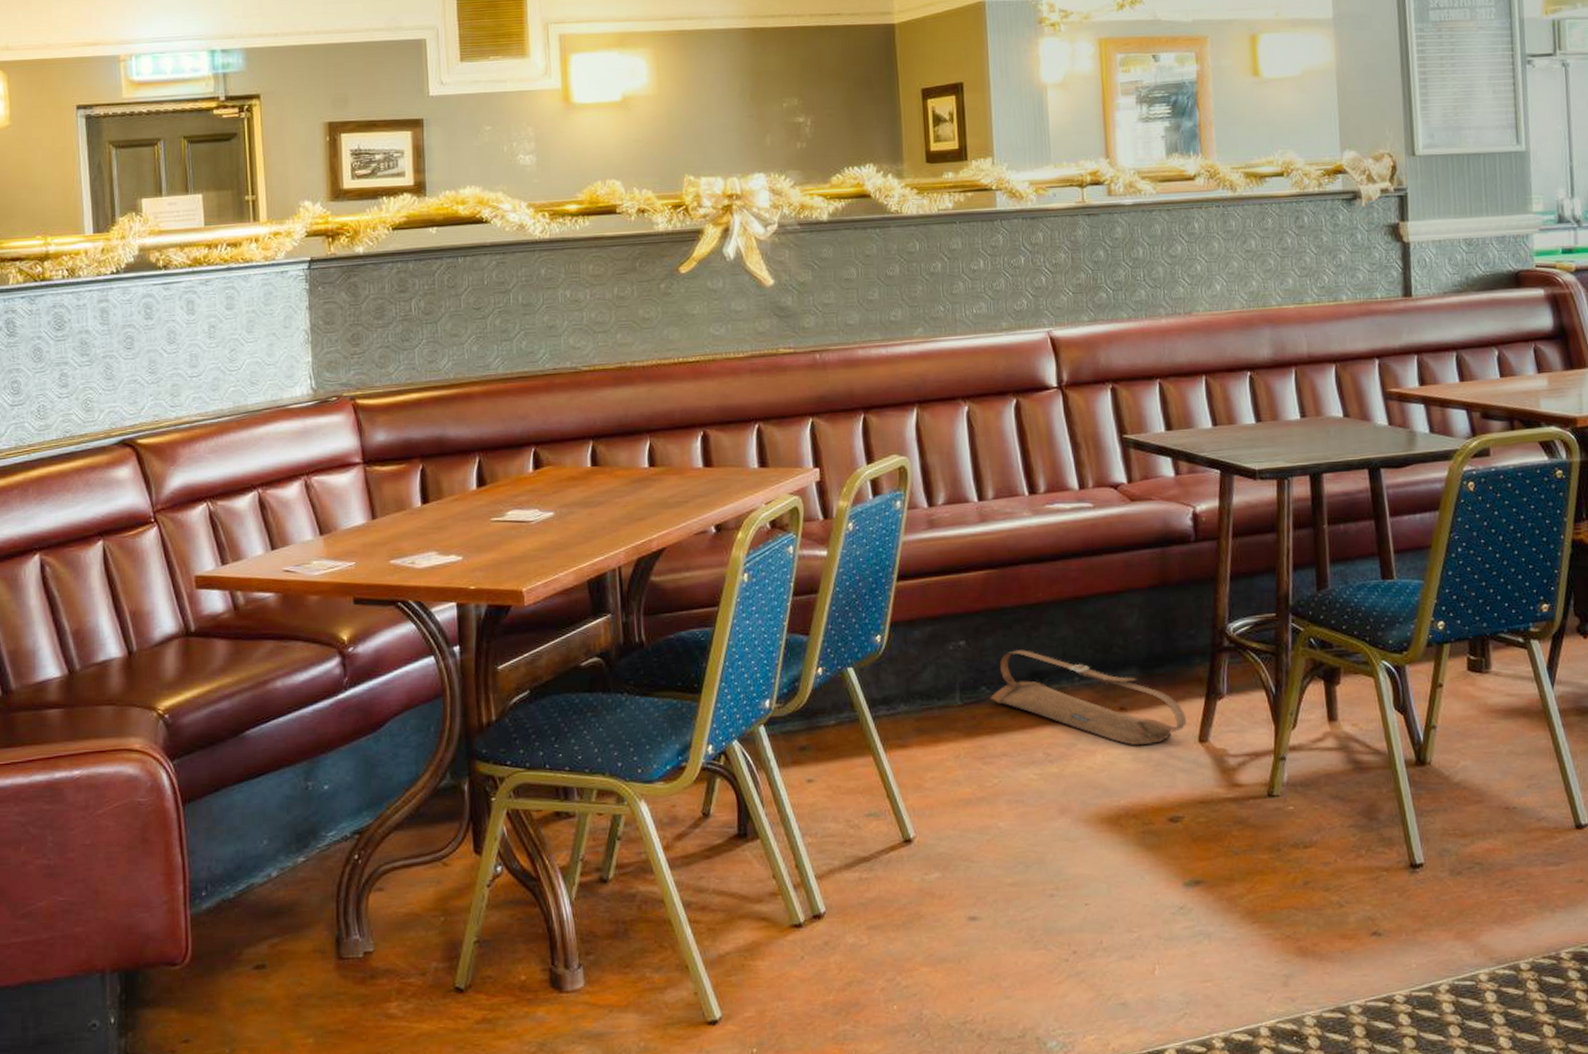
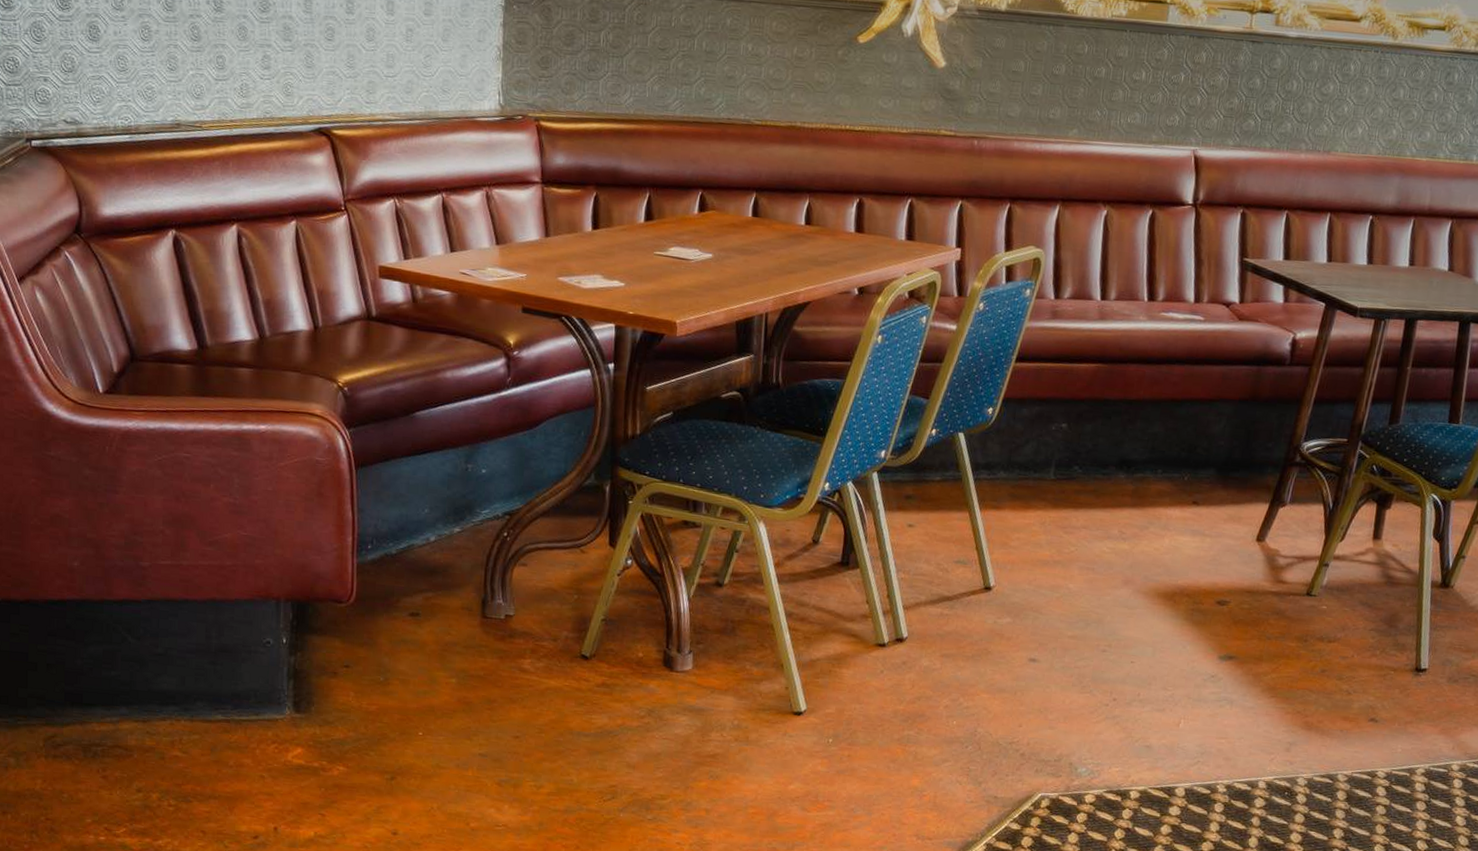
bag: present [990,650,1187,746] -> none [1081,438,1250,537]

